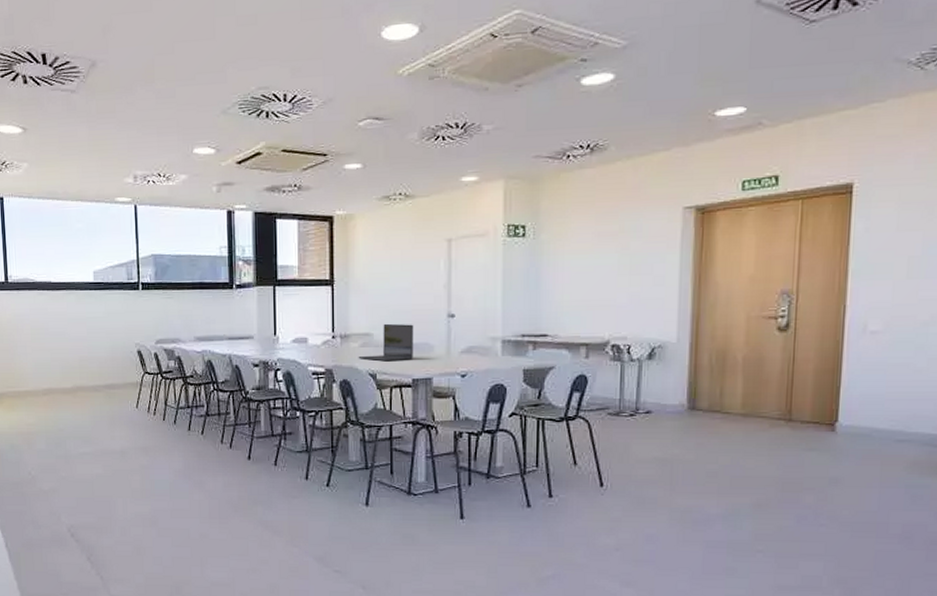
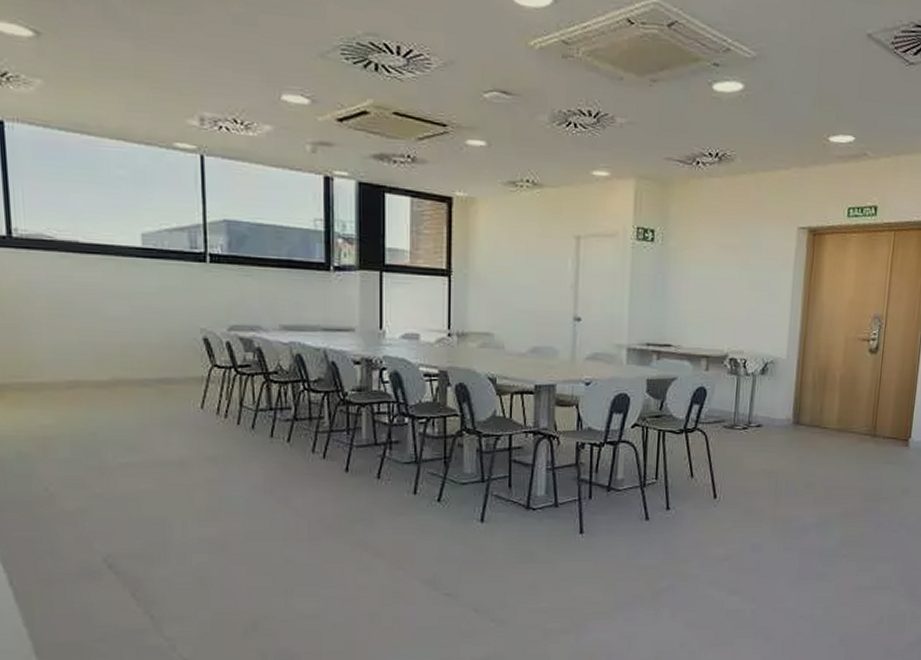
laptop: present [358,323,414,362] -> none [476,323,539,366]

